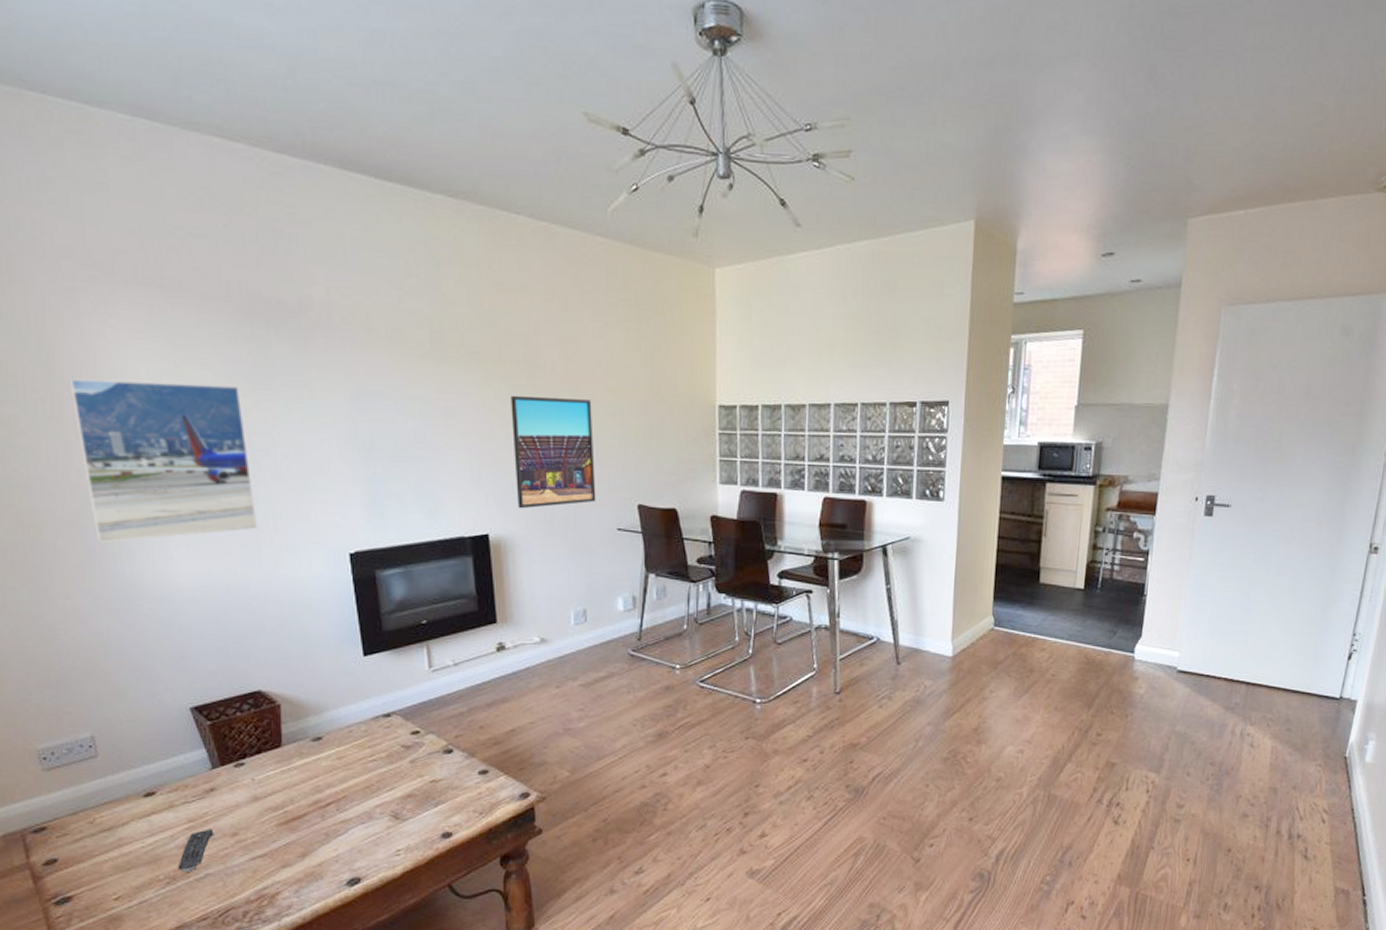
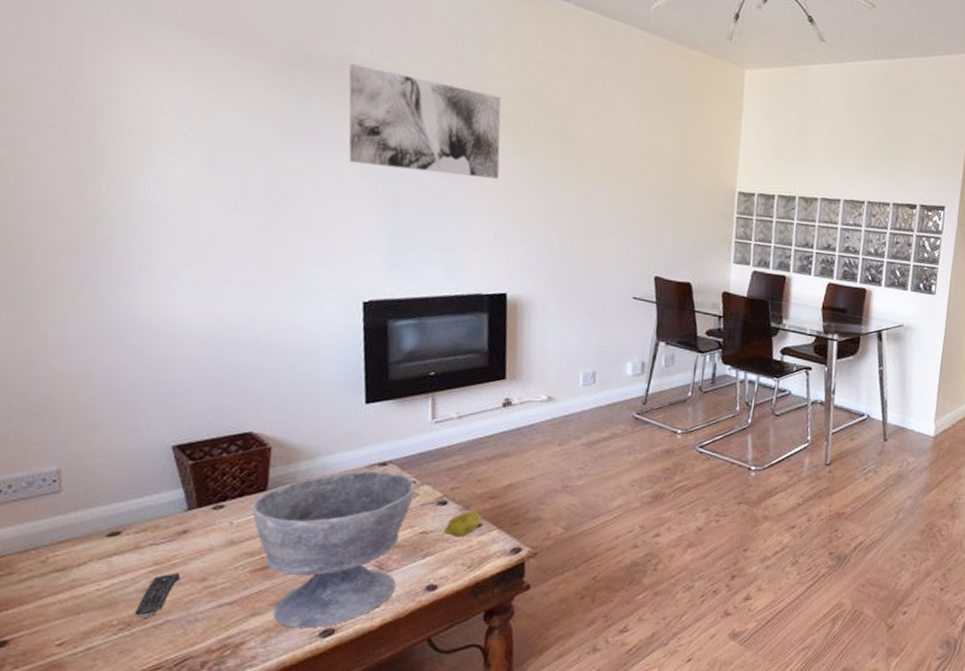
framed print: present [68,377,259,544] -> none [86,106,271,273]
bowl: none [270,722,421,878] -> present [252,470,416,629]
wall art: none [308,307,469,415] -> present [348,63,501,179]
fruit: none [453,758,487,785] -> present [444,511,481,538]
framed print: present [511,395,596,509] -> none [538,165,620,272]

